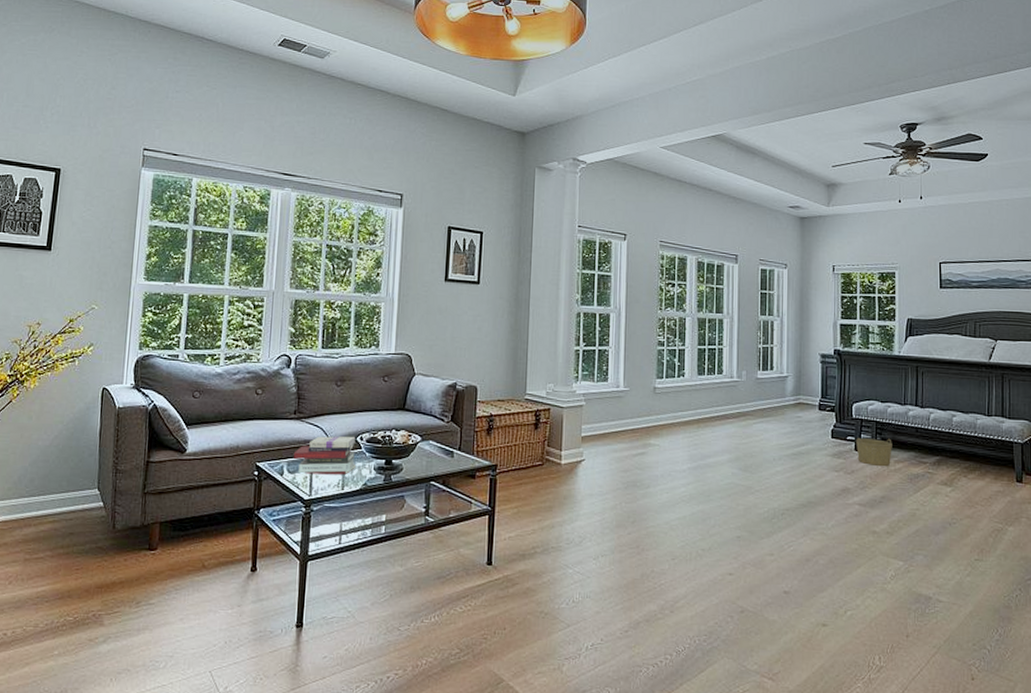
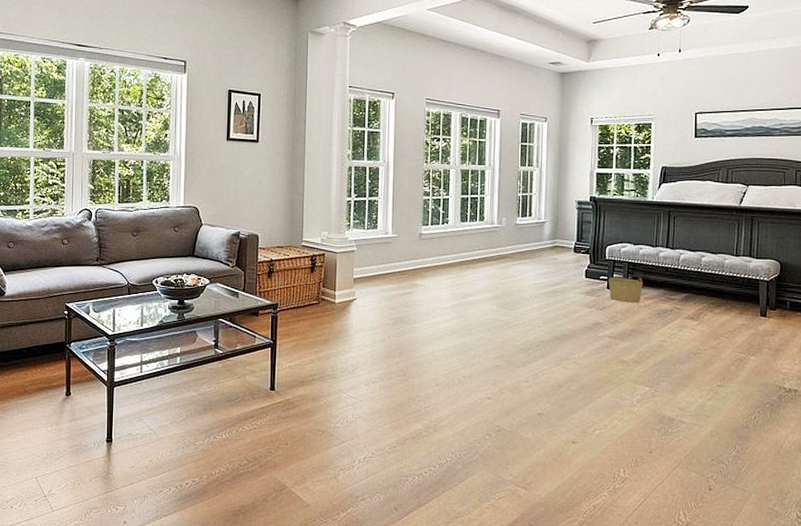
books: present [293,436,356,474] -> none [97,279,152,313]

